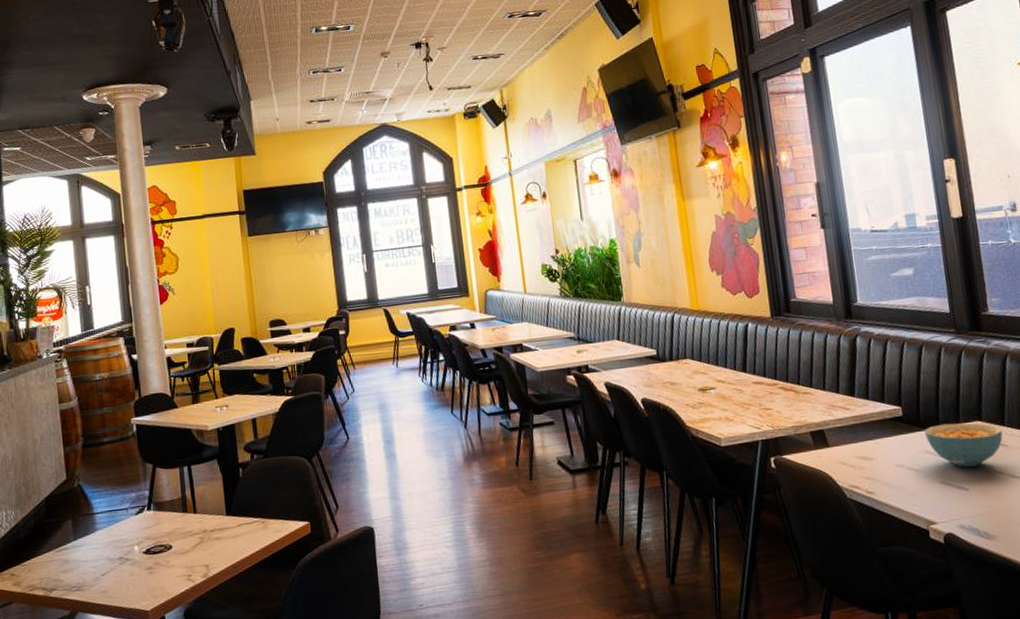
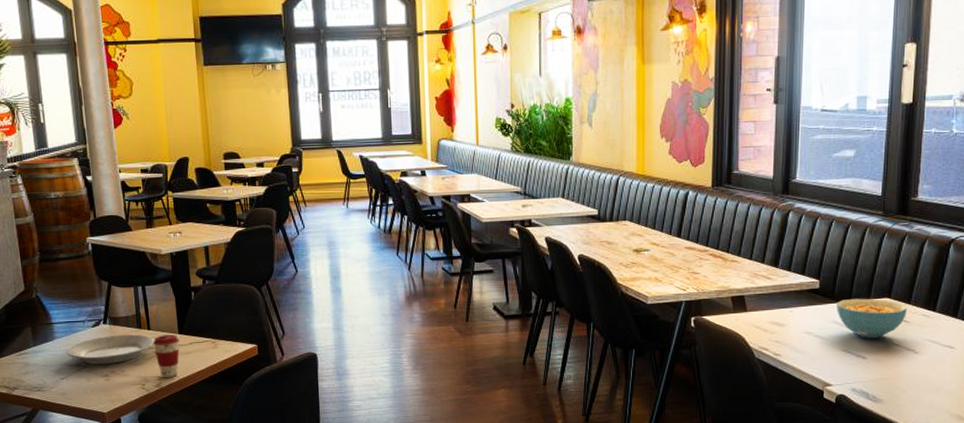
plate: none [108,519,201,556] -> present [66,334,155,364]
coffee cup: none [200,517,228,567] -> present [153,335,180,378]

